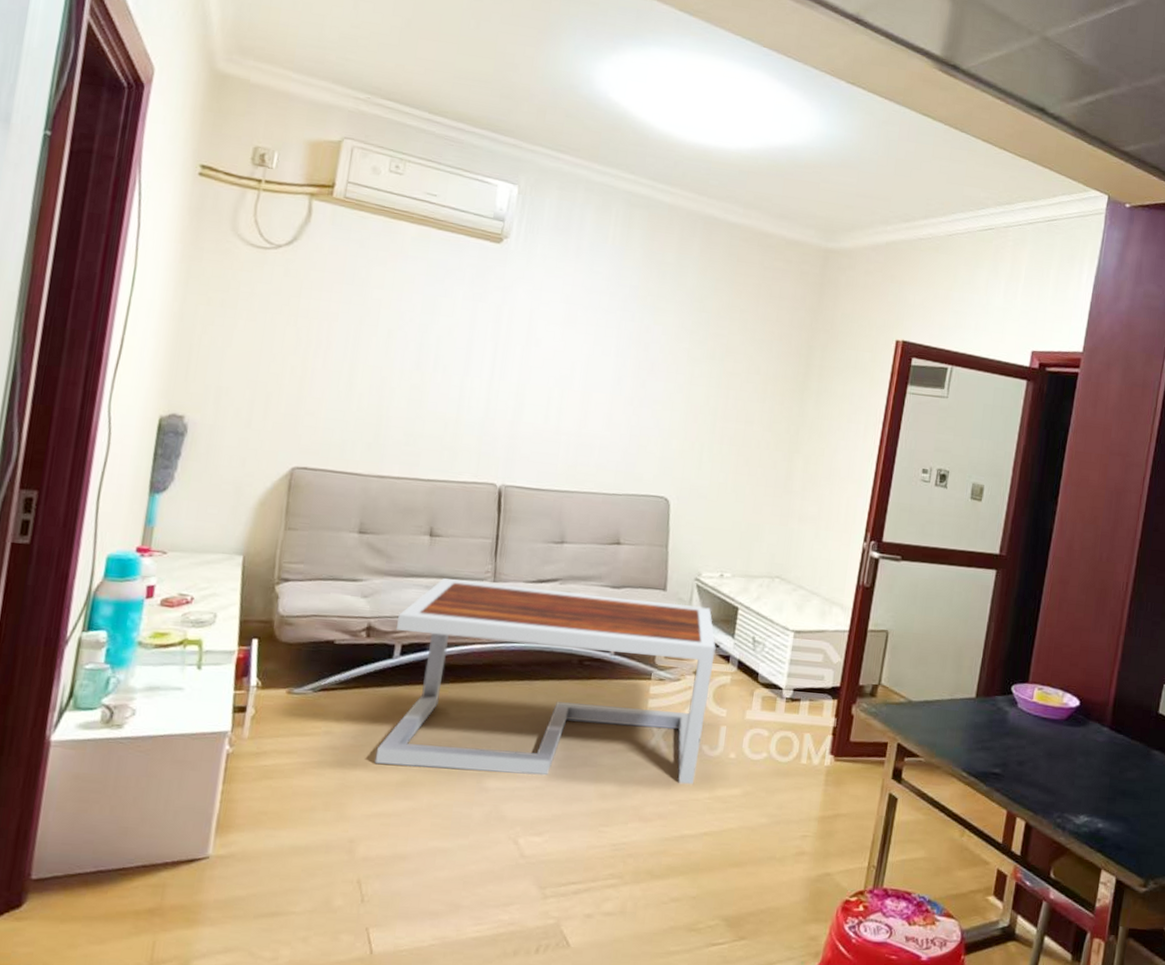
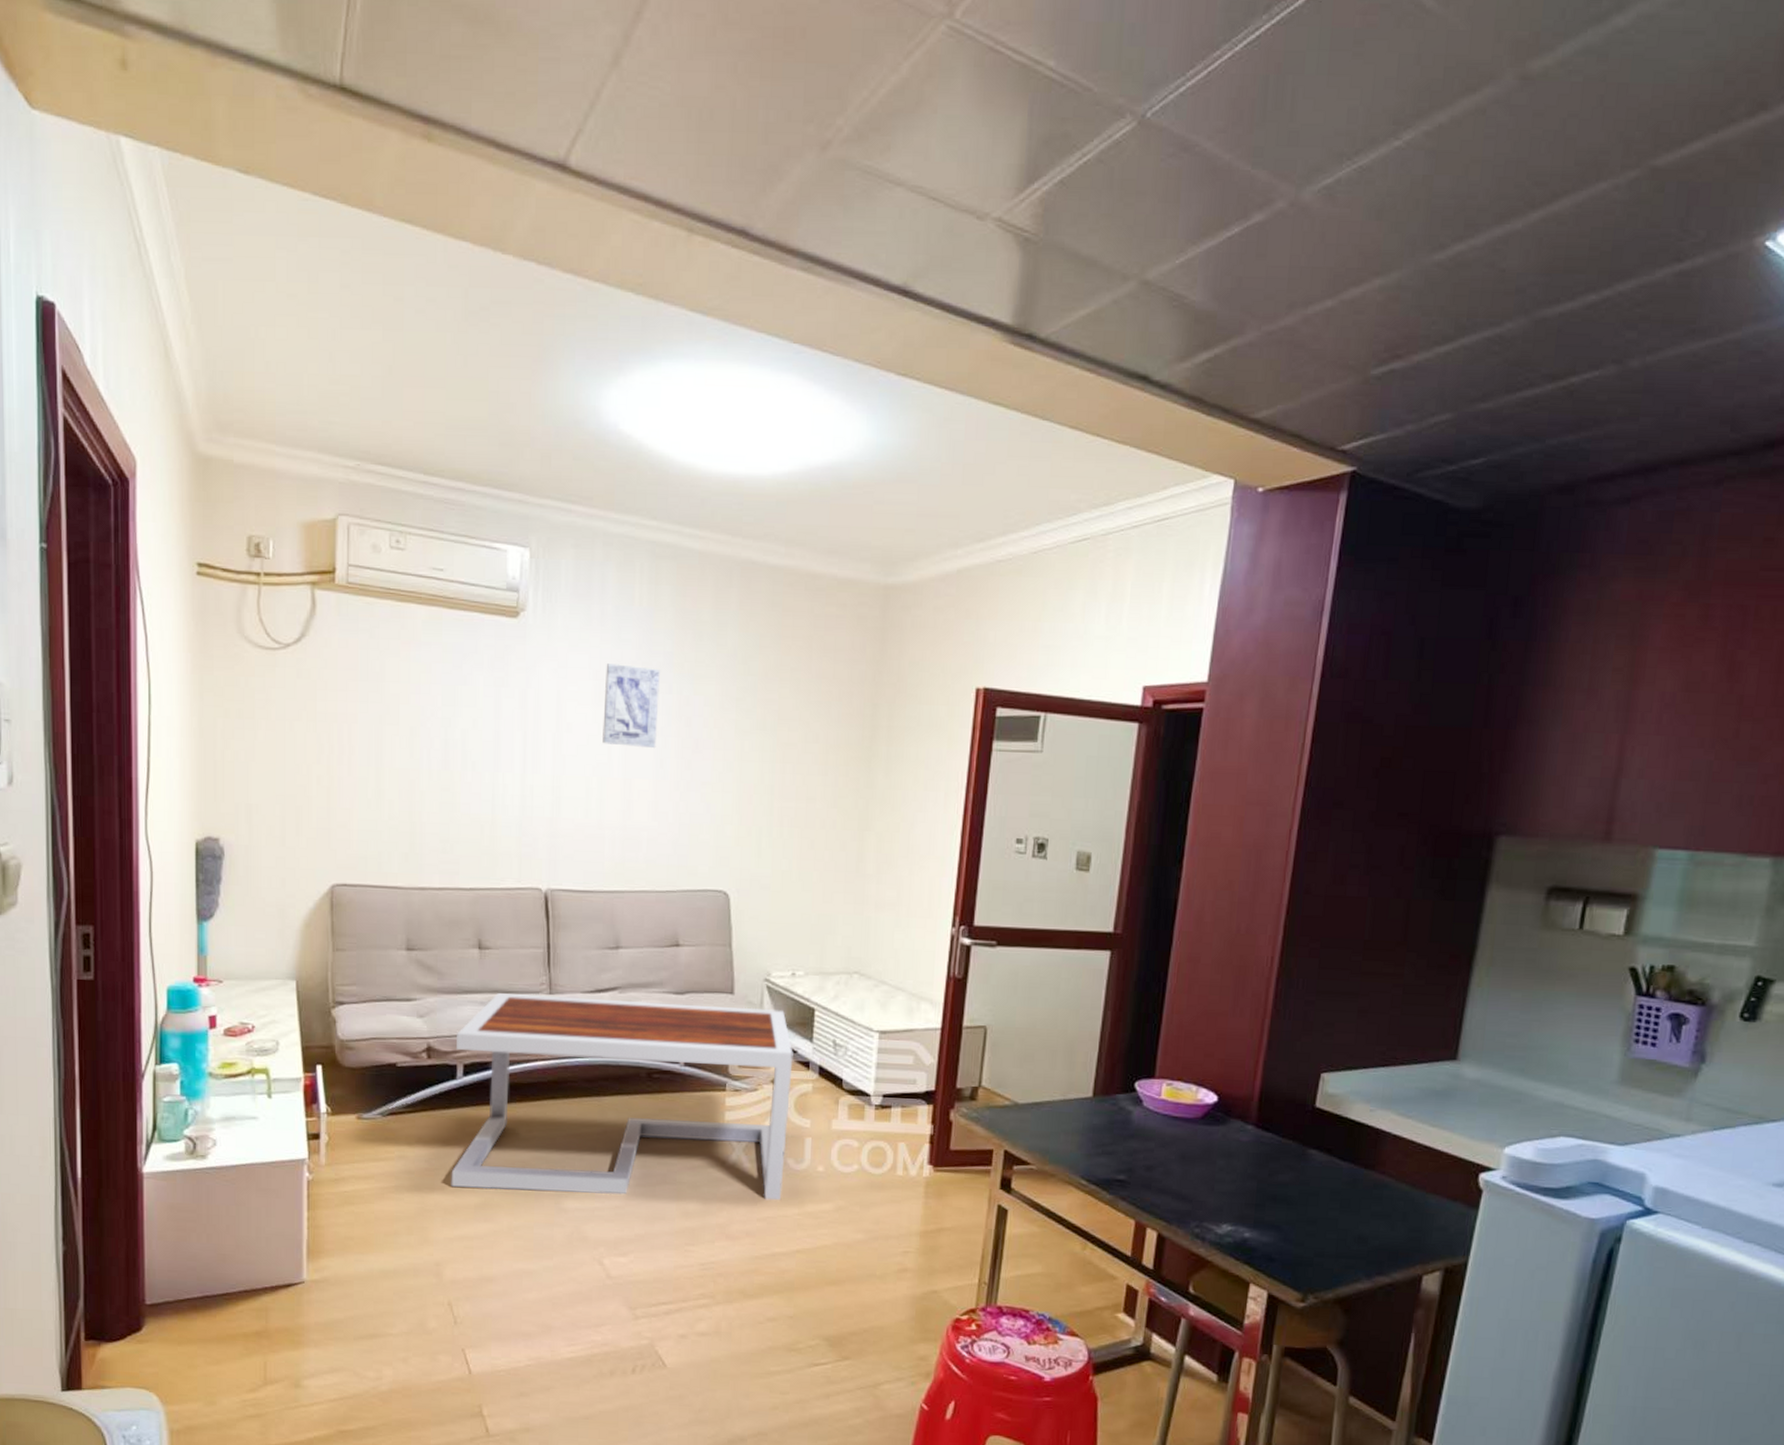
wall art: none [567,290,625,368] -> present [602,664,660,749]

